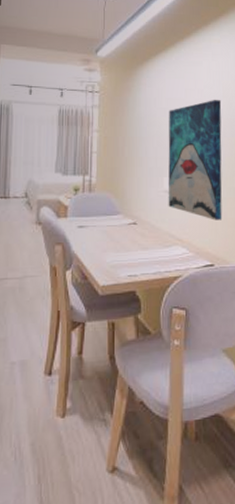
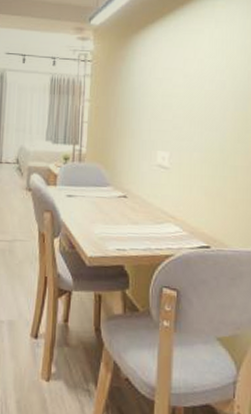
wall art: present [168,99,223,221] -> none [161,69,225,200]

